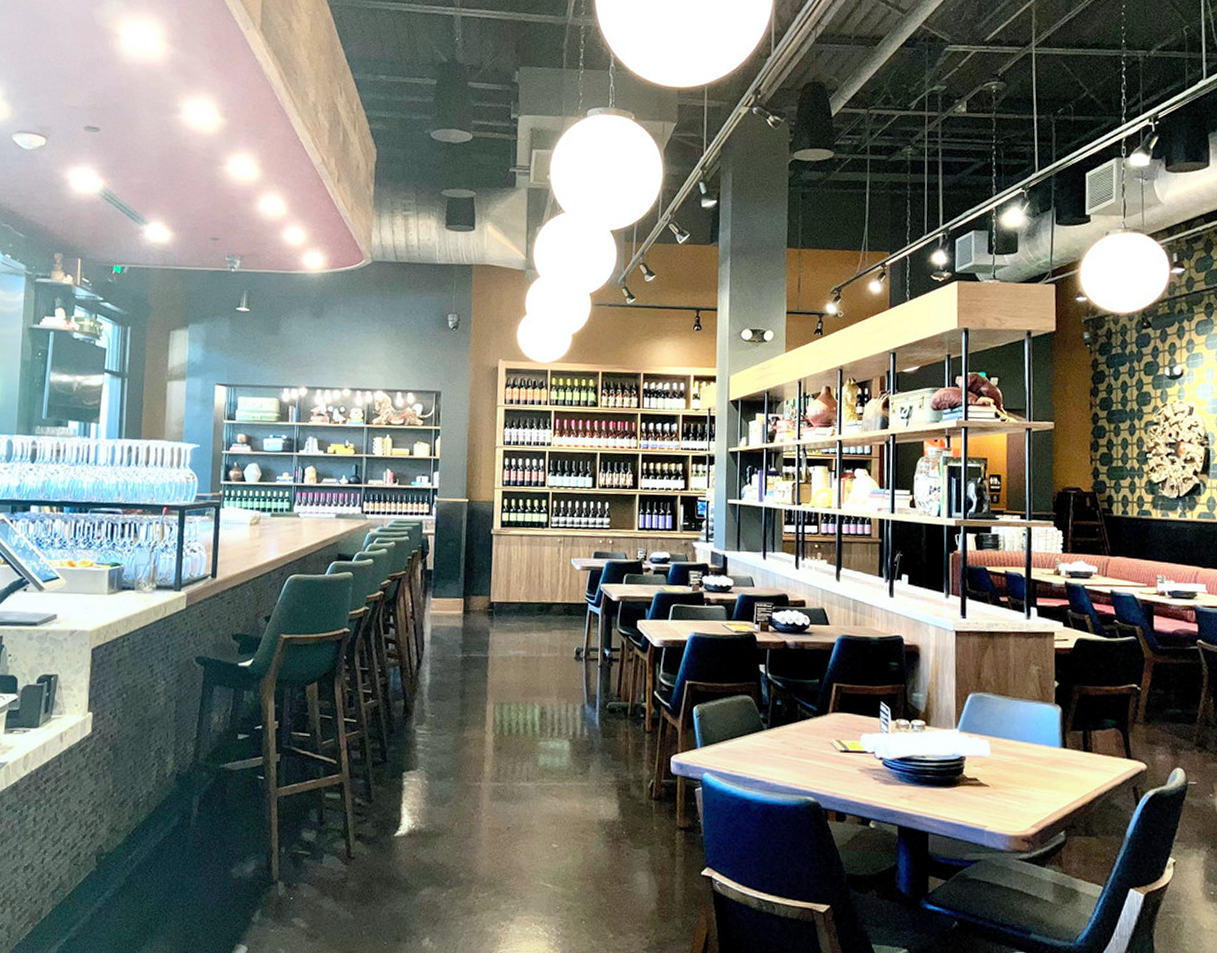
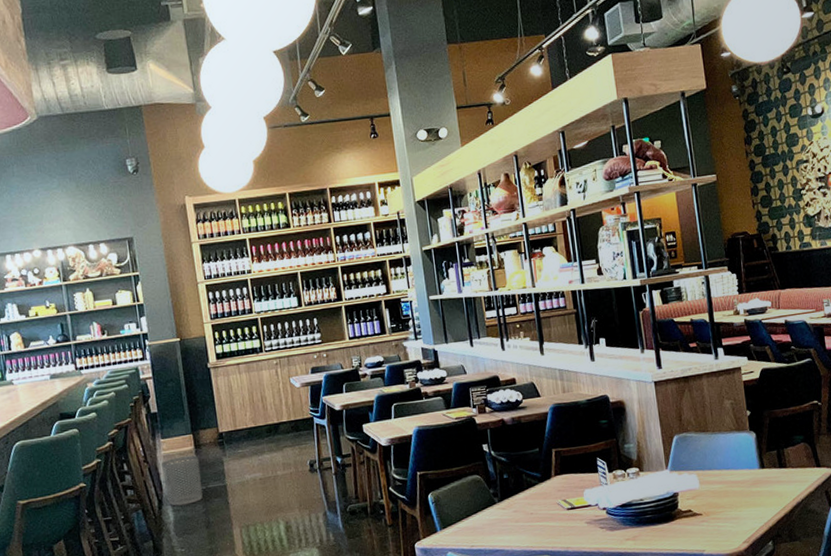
waste bin: none [427,619,466,670] -> present [161,455,203,506]

